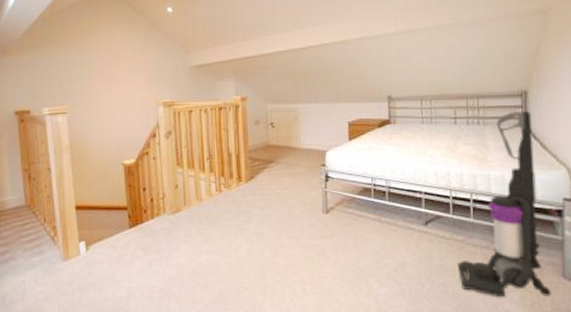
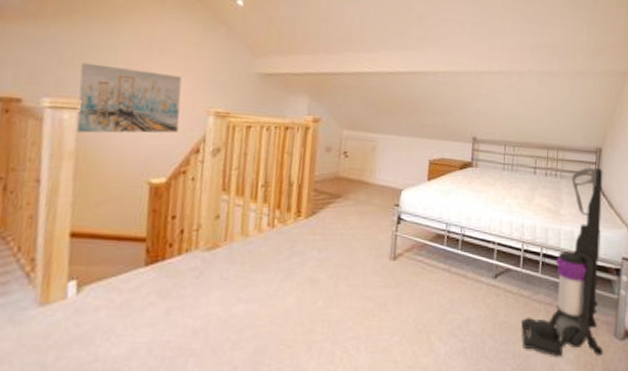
wall art: none [65,77,138,131] -> present [77,62,182,133]

